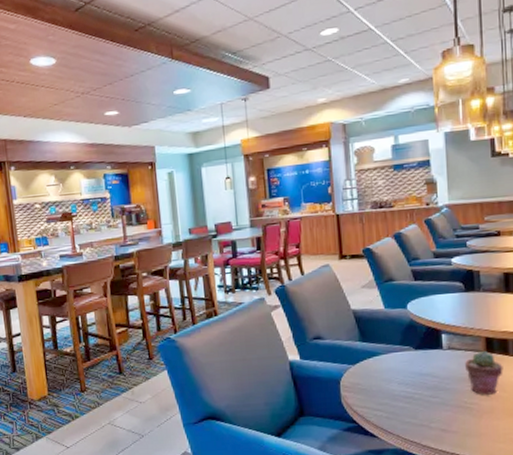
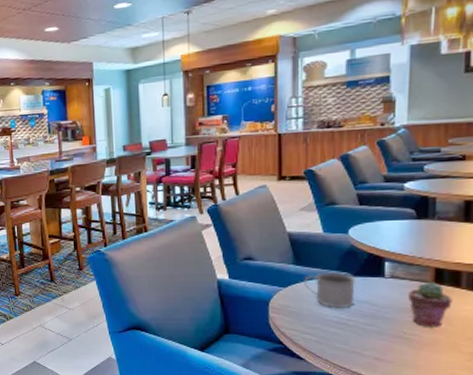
mug: none [371,347,419,383] -> present [304,272,355,309]

